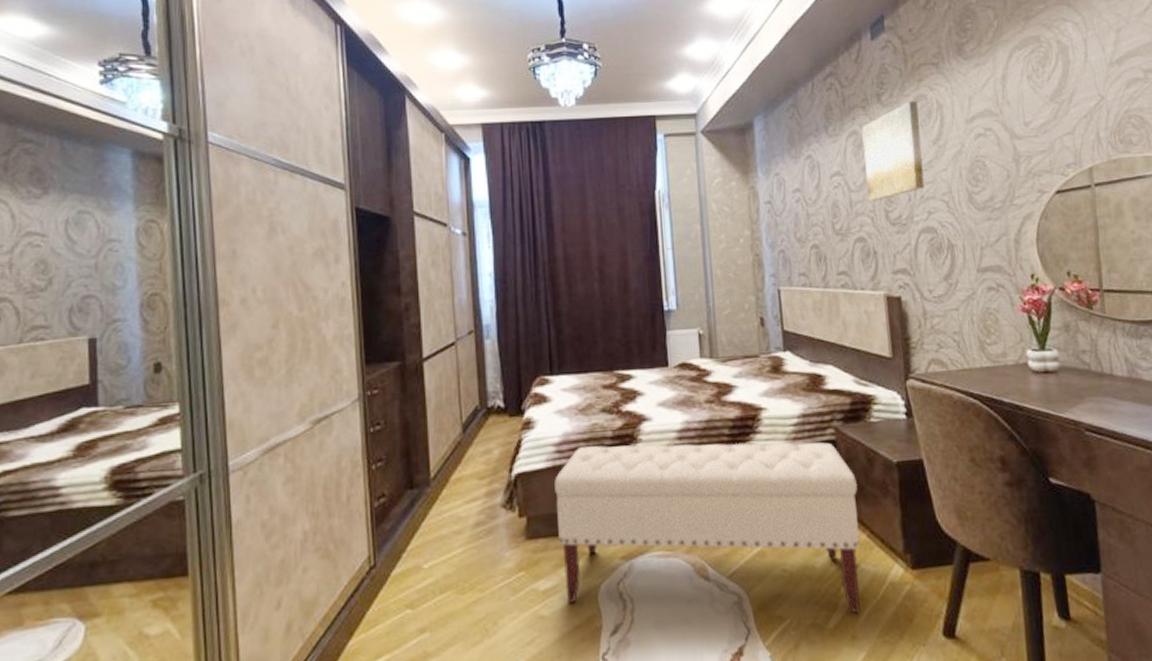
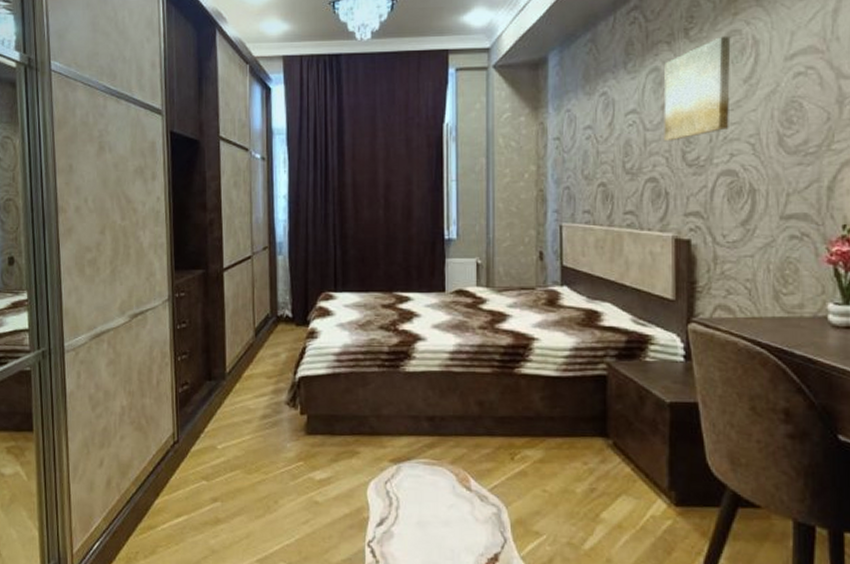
bench: present [554,442,861,613] -> none [333,359,625,539]

